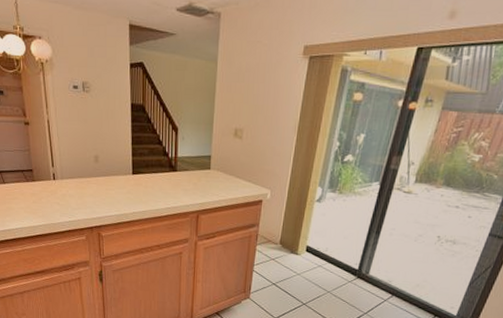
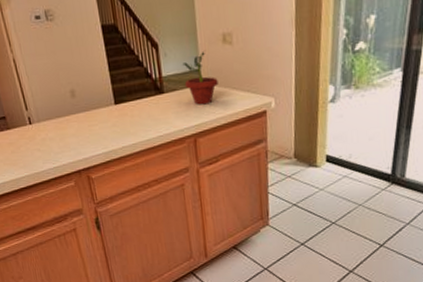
potted plant: none [196,140,225,187] -> present [182,50,218,105]

